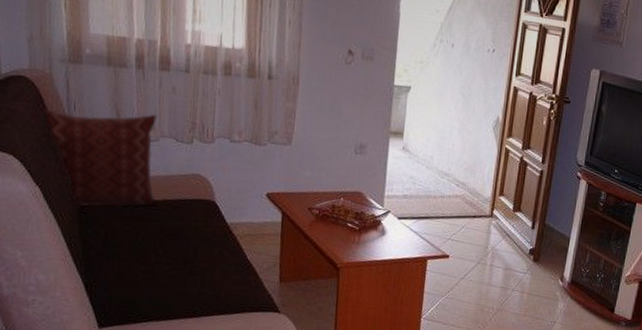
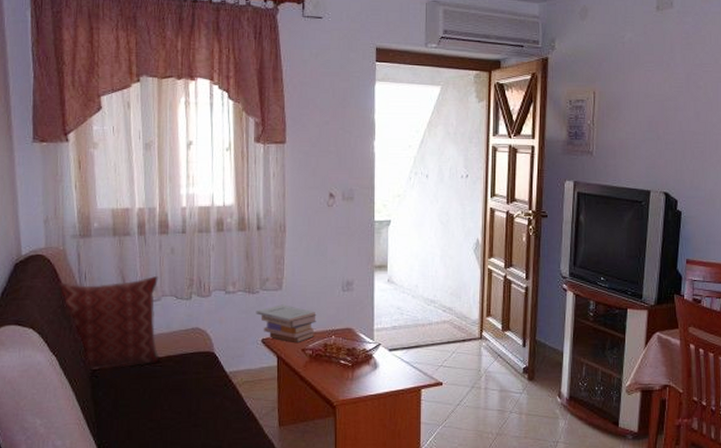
books: none [261,160,326,202] -> present [255,304,316,344]

